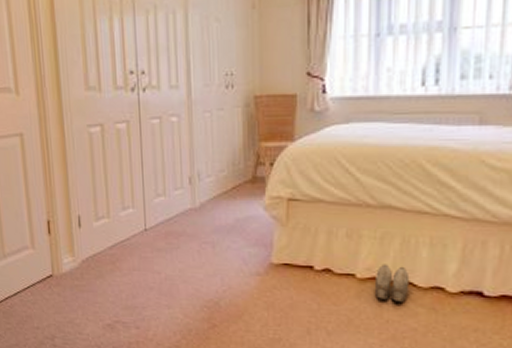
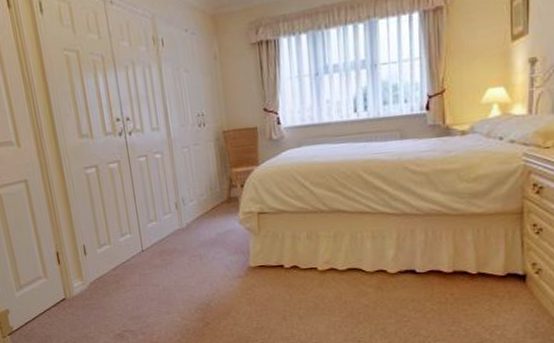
slippers: present [374,264,410,302] -> none [332,256,360,286]

